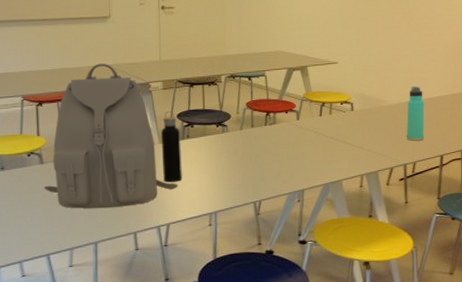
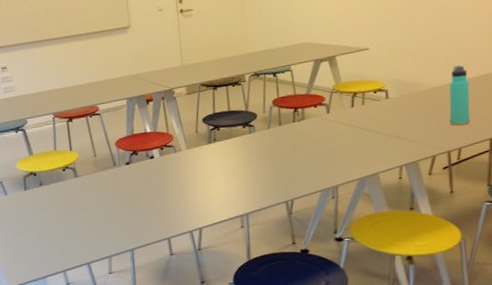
backpack: present [44,63,178,209] -> none [80,74,208,218]
water bottle: present [160,111,182,182] -> none [187,116,212,187]

